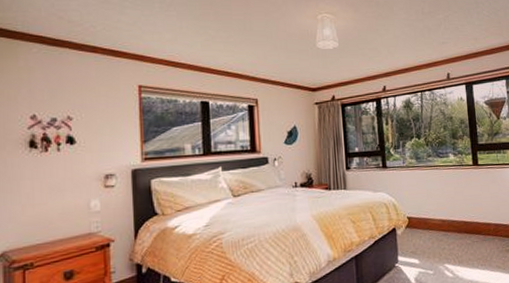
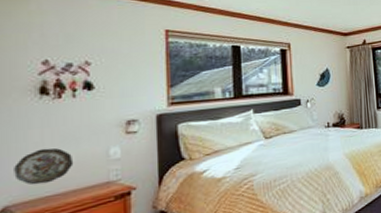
decorative plate: none [10,198,60,233] -> present [14,148,74,186]

